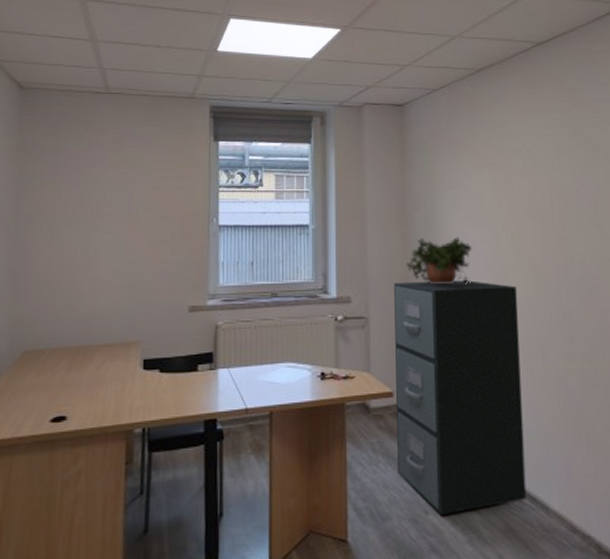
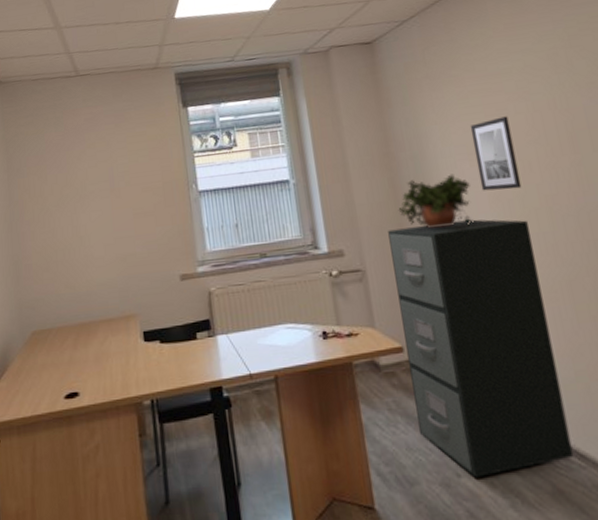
wall art: none [479,190,516,257] -> present [470,116,522,191]

